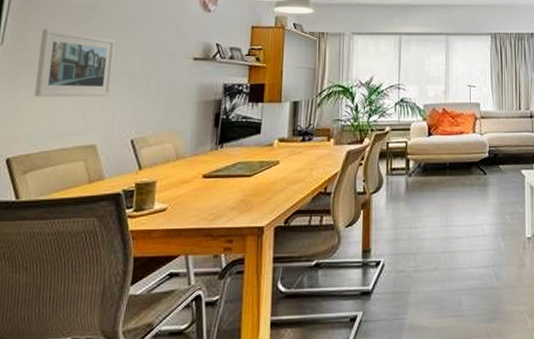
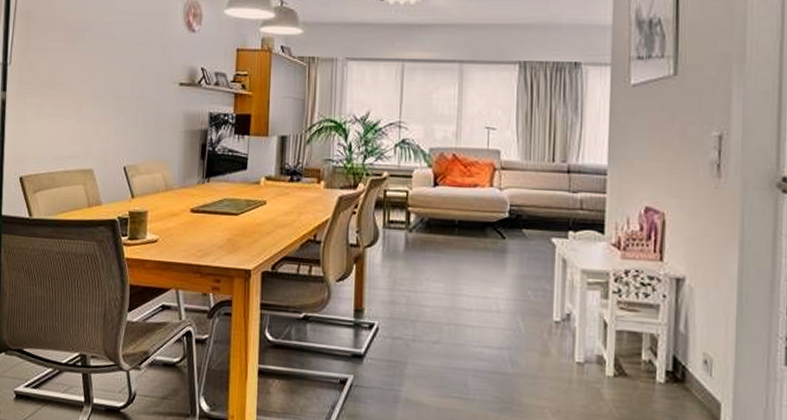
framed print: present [34,29,116,97] -> none [39,49,106,121]

